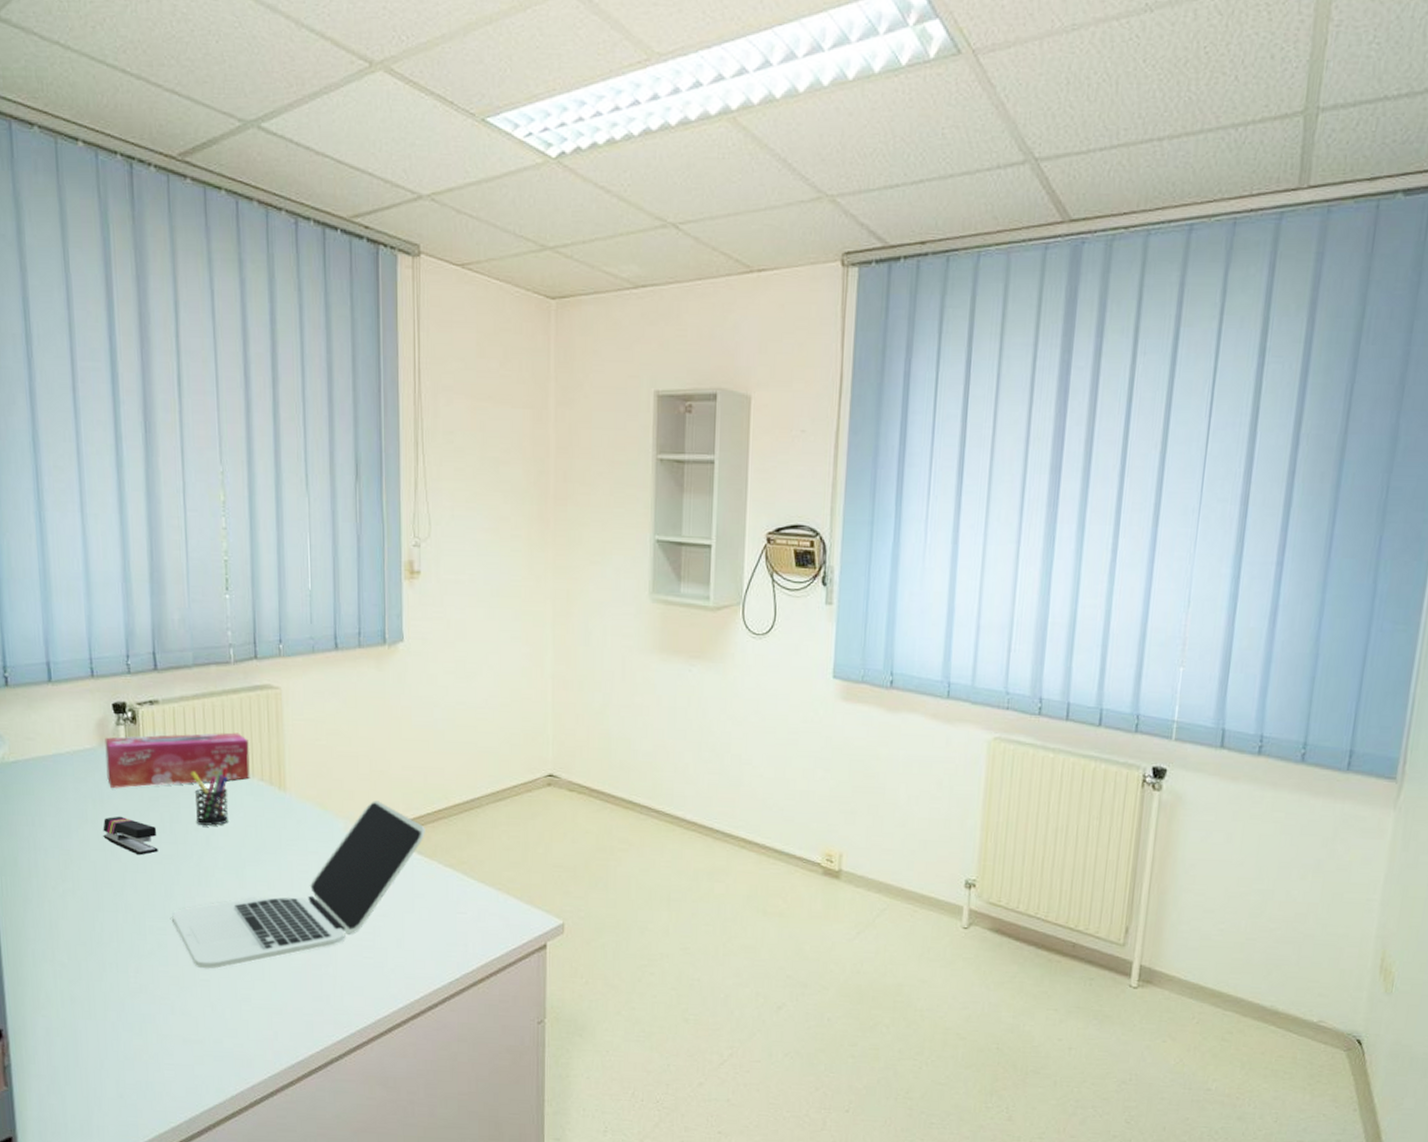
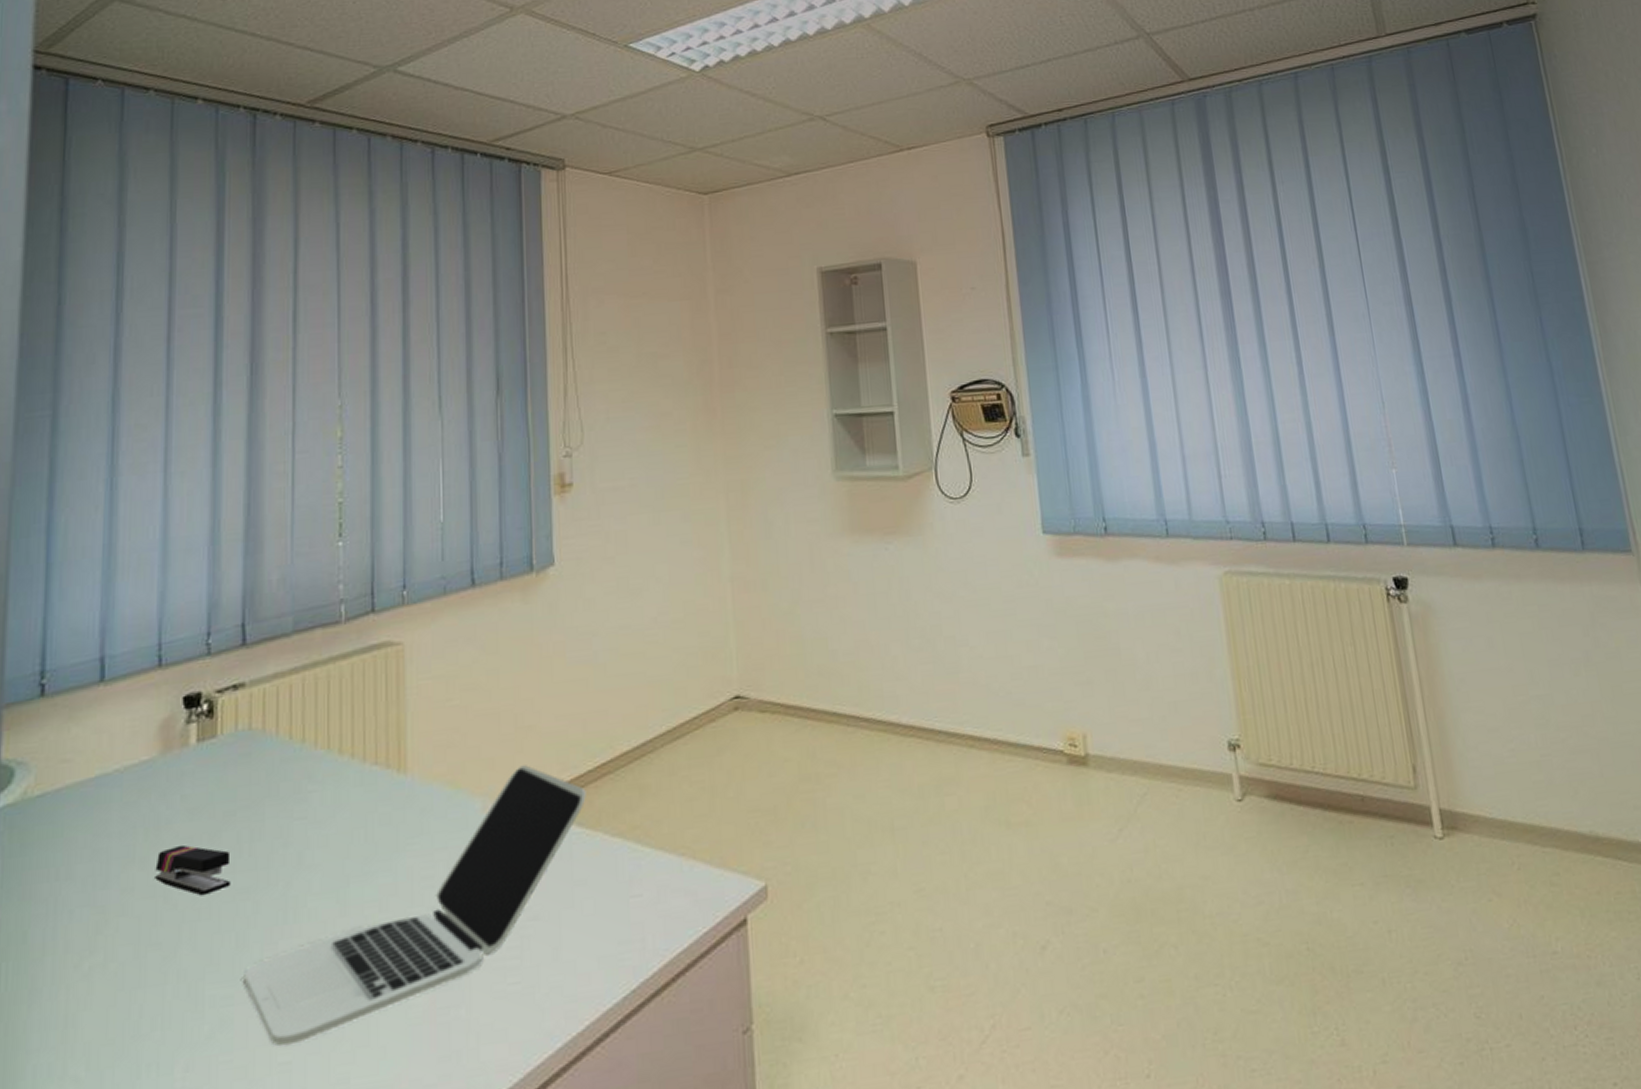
tissue box: present [105,732,250,788] -> none [168,707,360,808]
pen holder: present [191,767,228,826] -> none [281,754,331,839]

